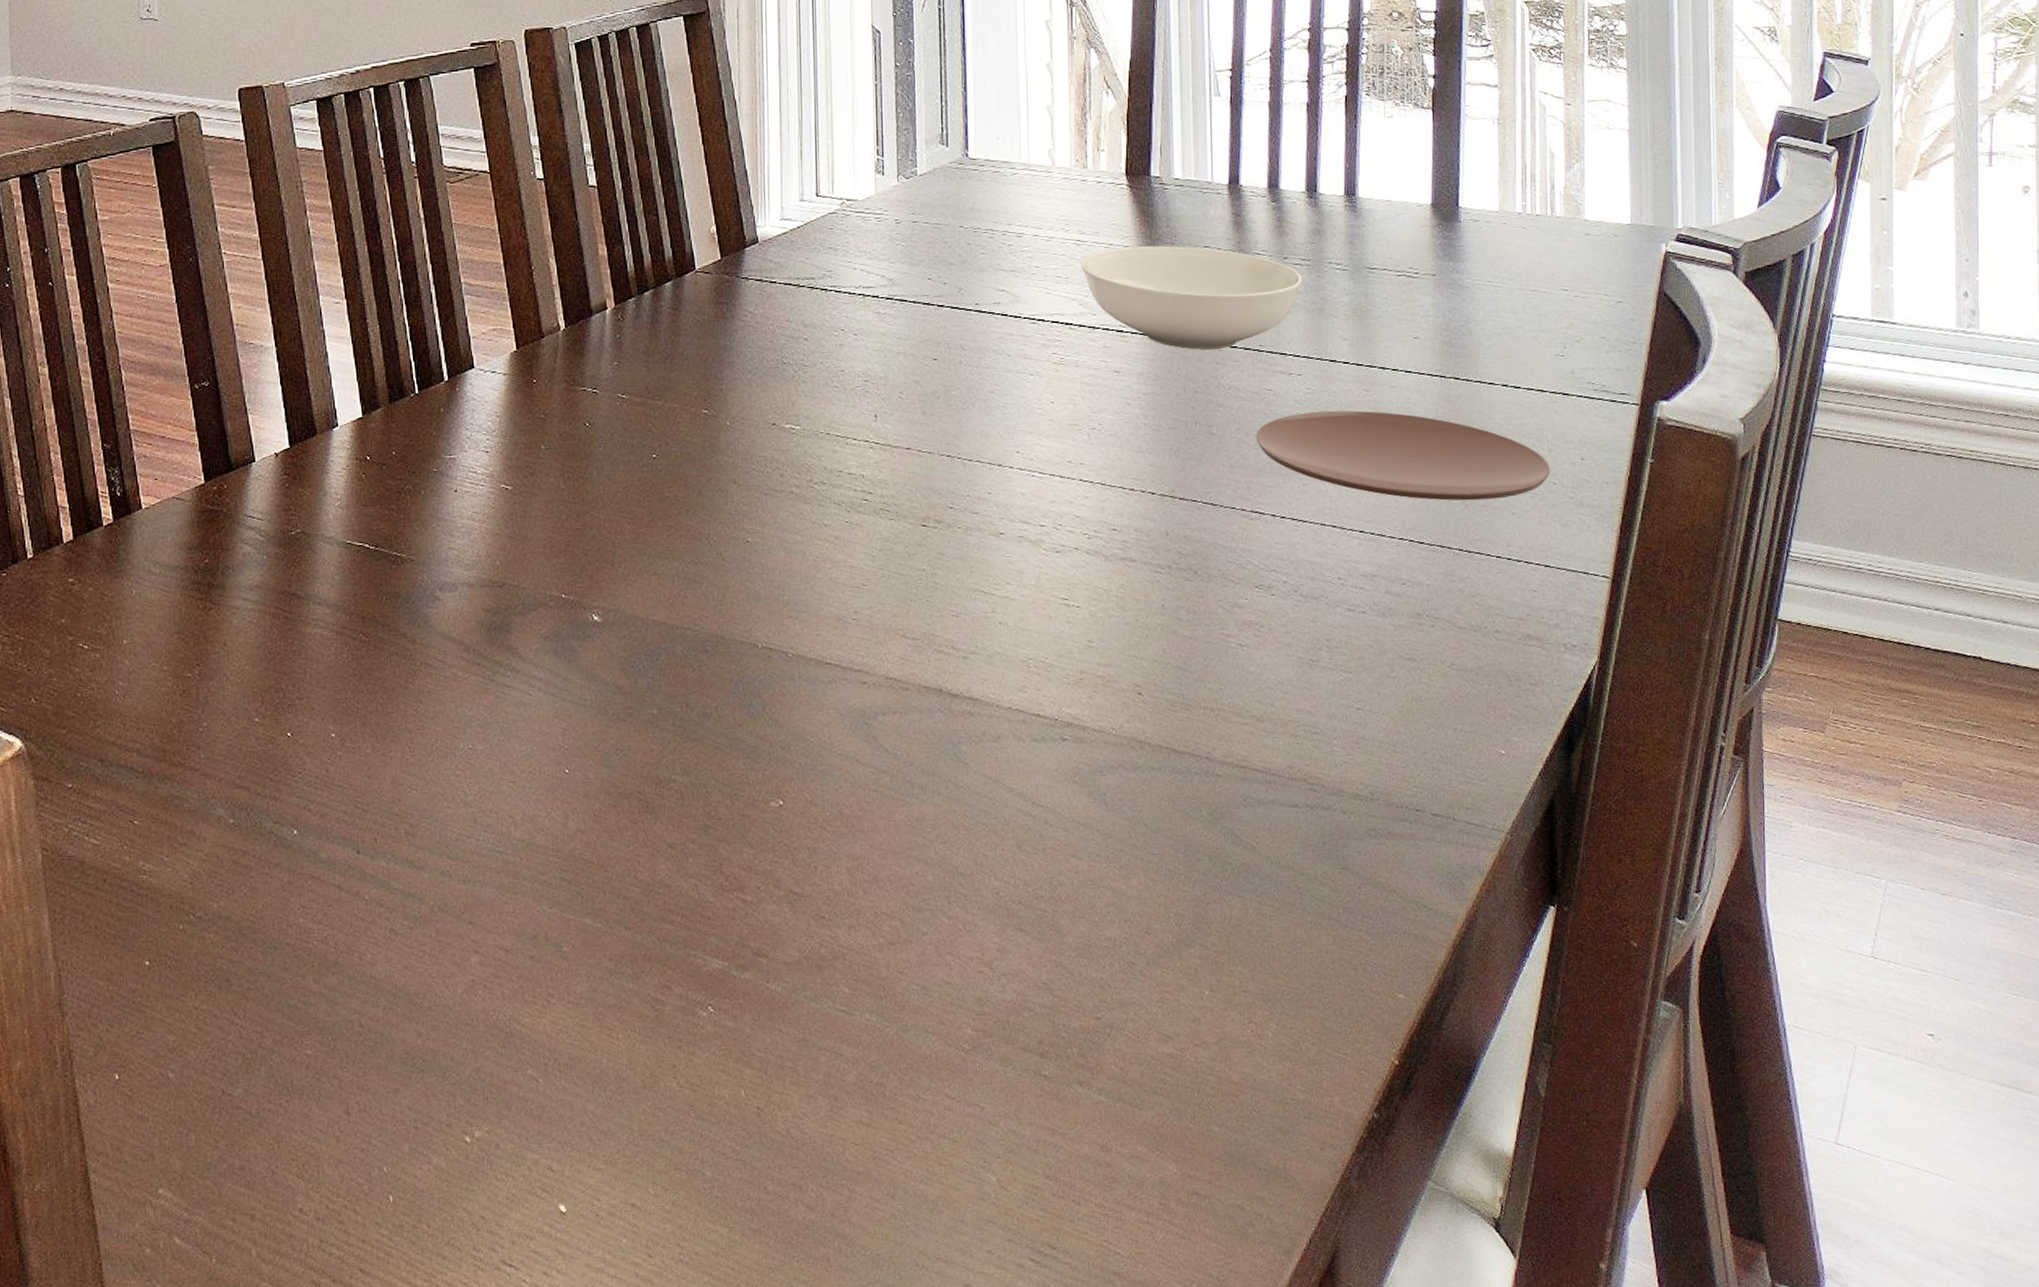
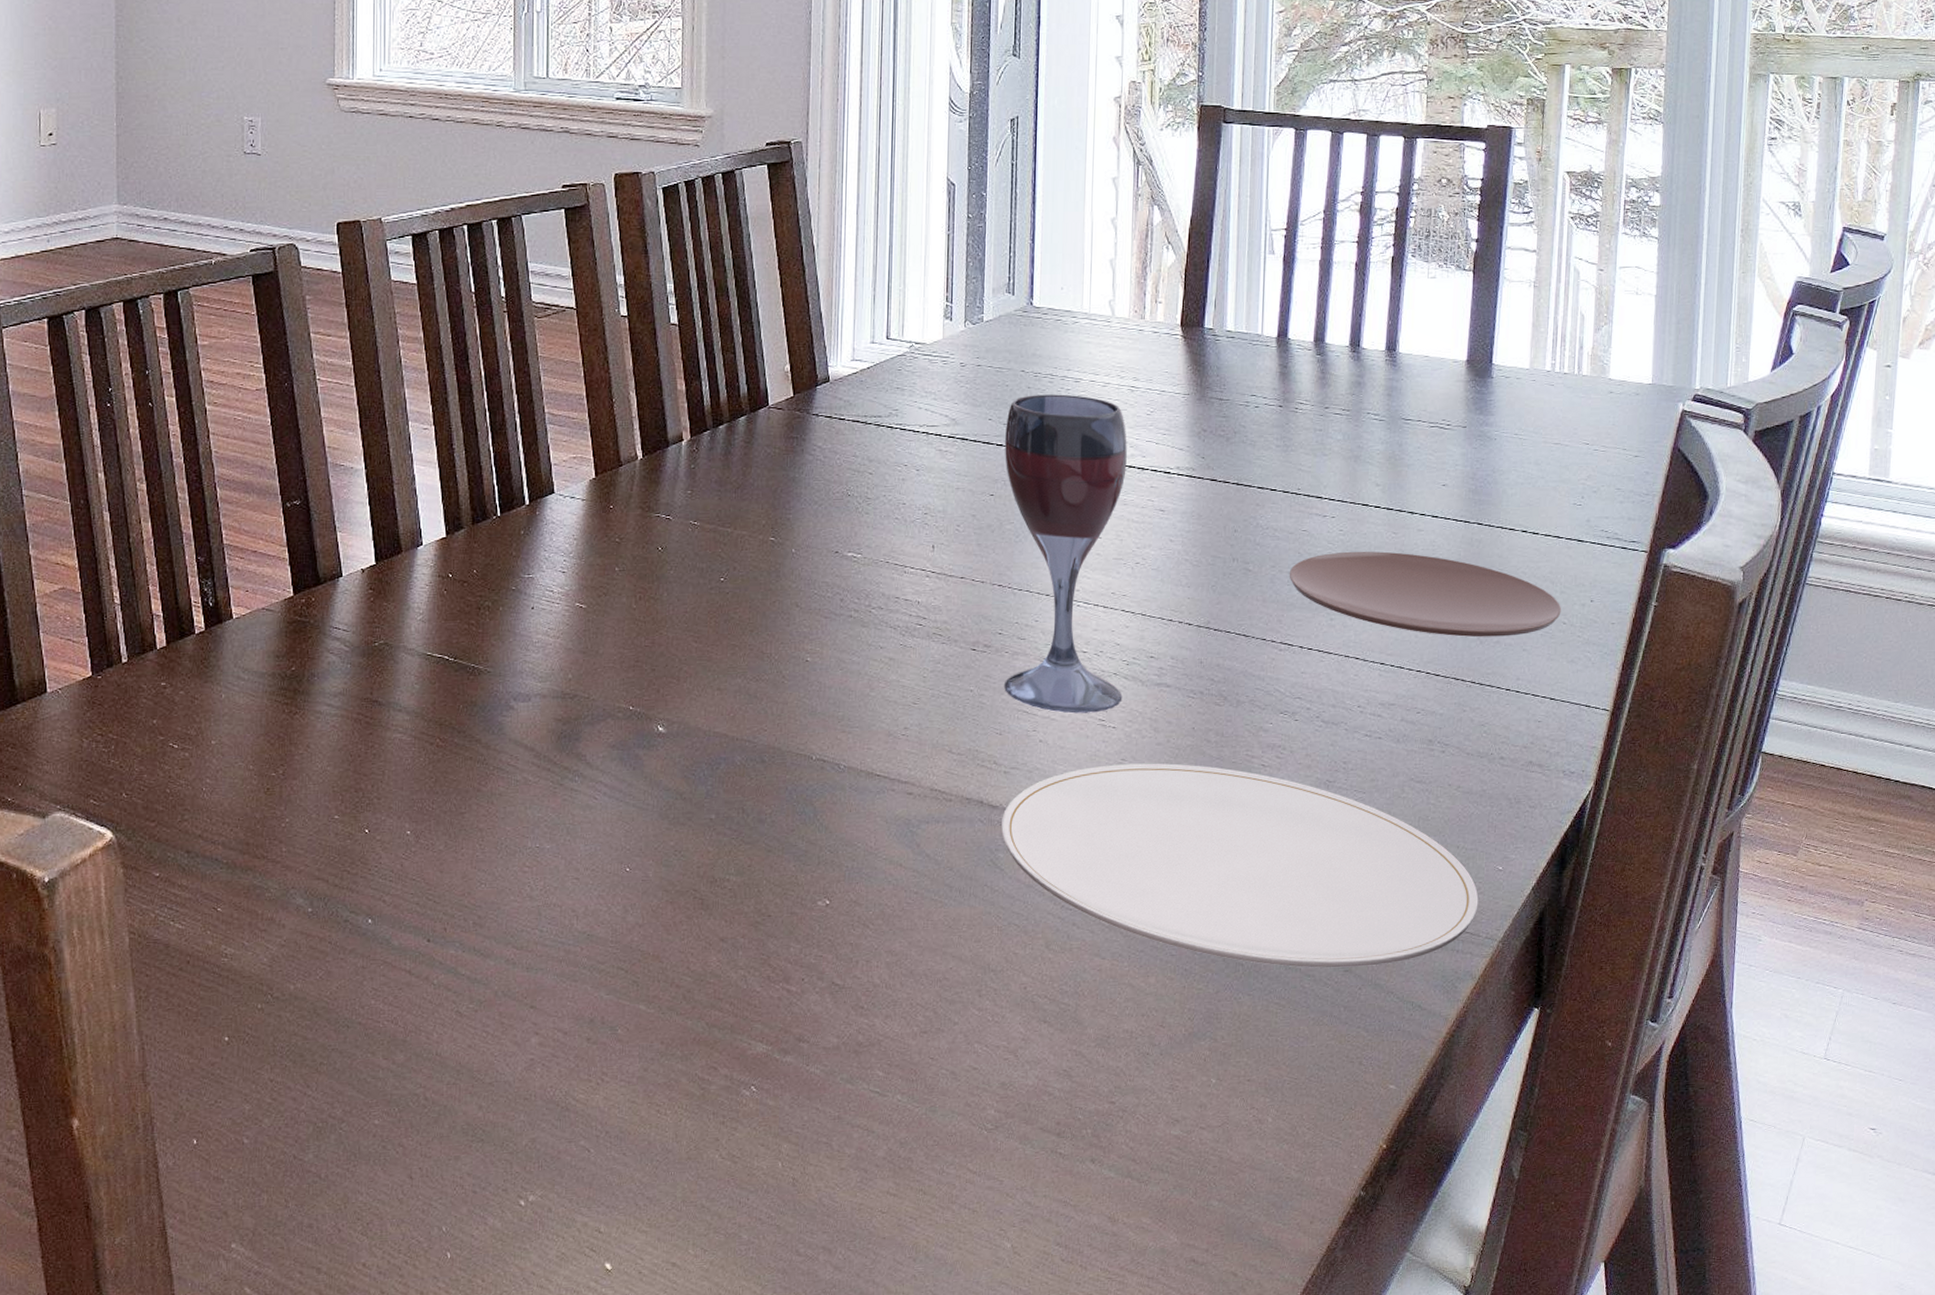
cup: none [946,250,1085,593] -> present [1003,394,1127,714]
plate: none [962,644,1482,866] -> present [1000,763,1479,968]
bowl: present [1080,245,1303,350] -> none [1133,393,1342,493]

